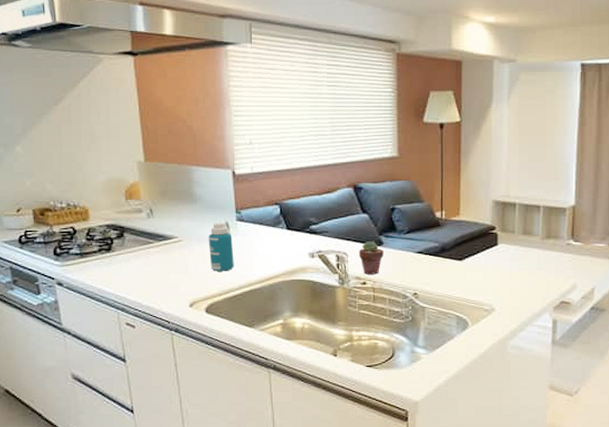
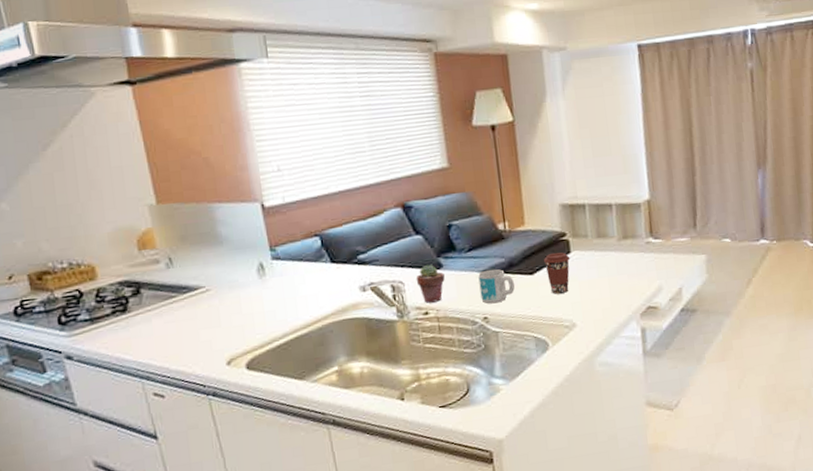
bottle: present [208,223,234,271] -> none [240,264,275,321]
mug: none [413,251,444,282] -> present [478,269,515,304]
coffee cup: none [472,244,497,280] -> present [543,252,570,294]

